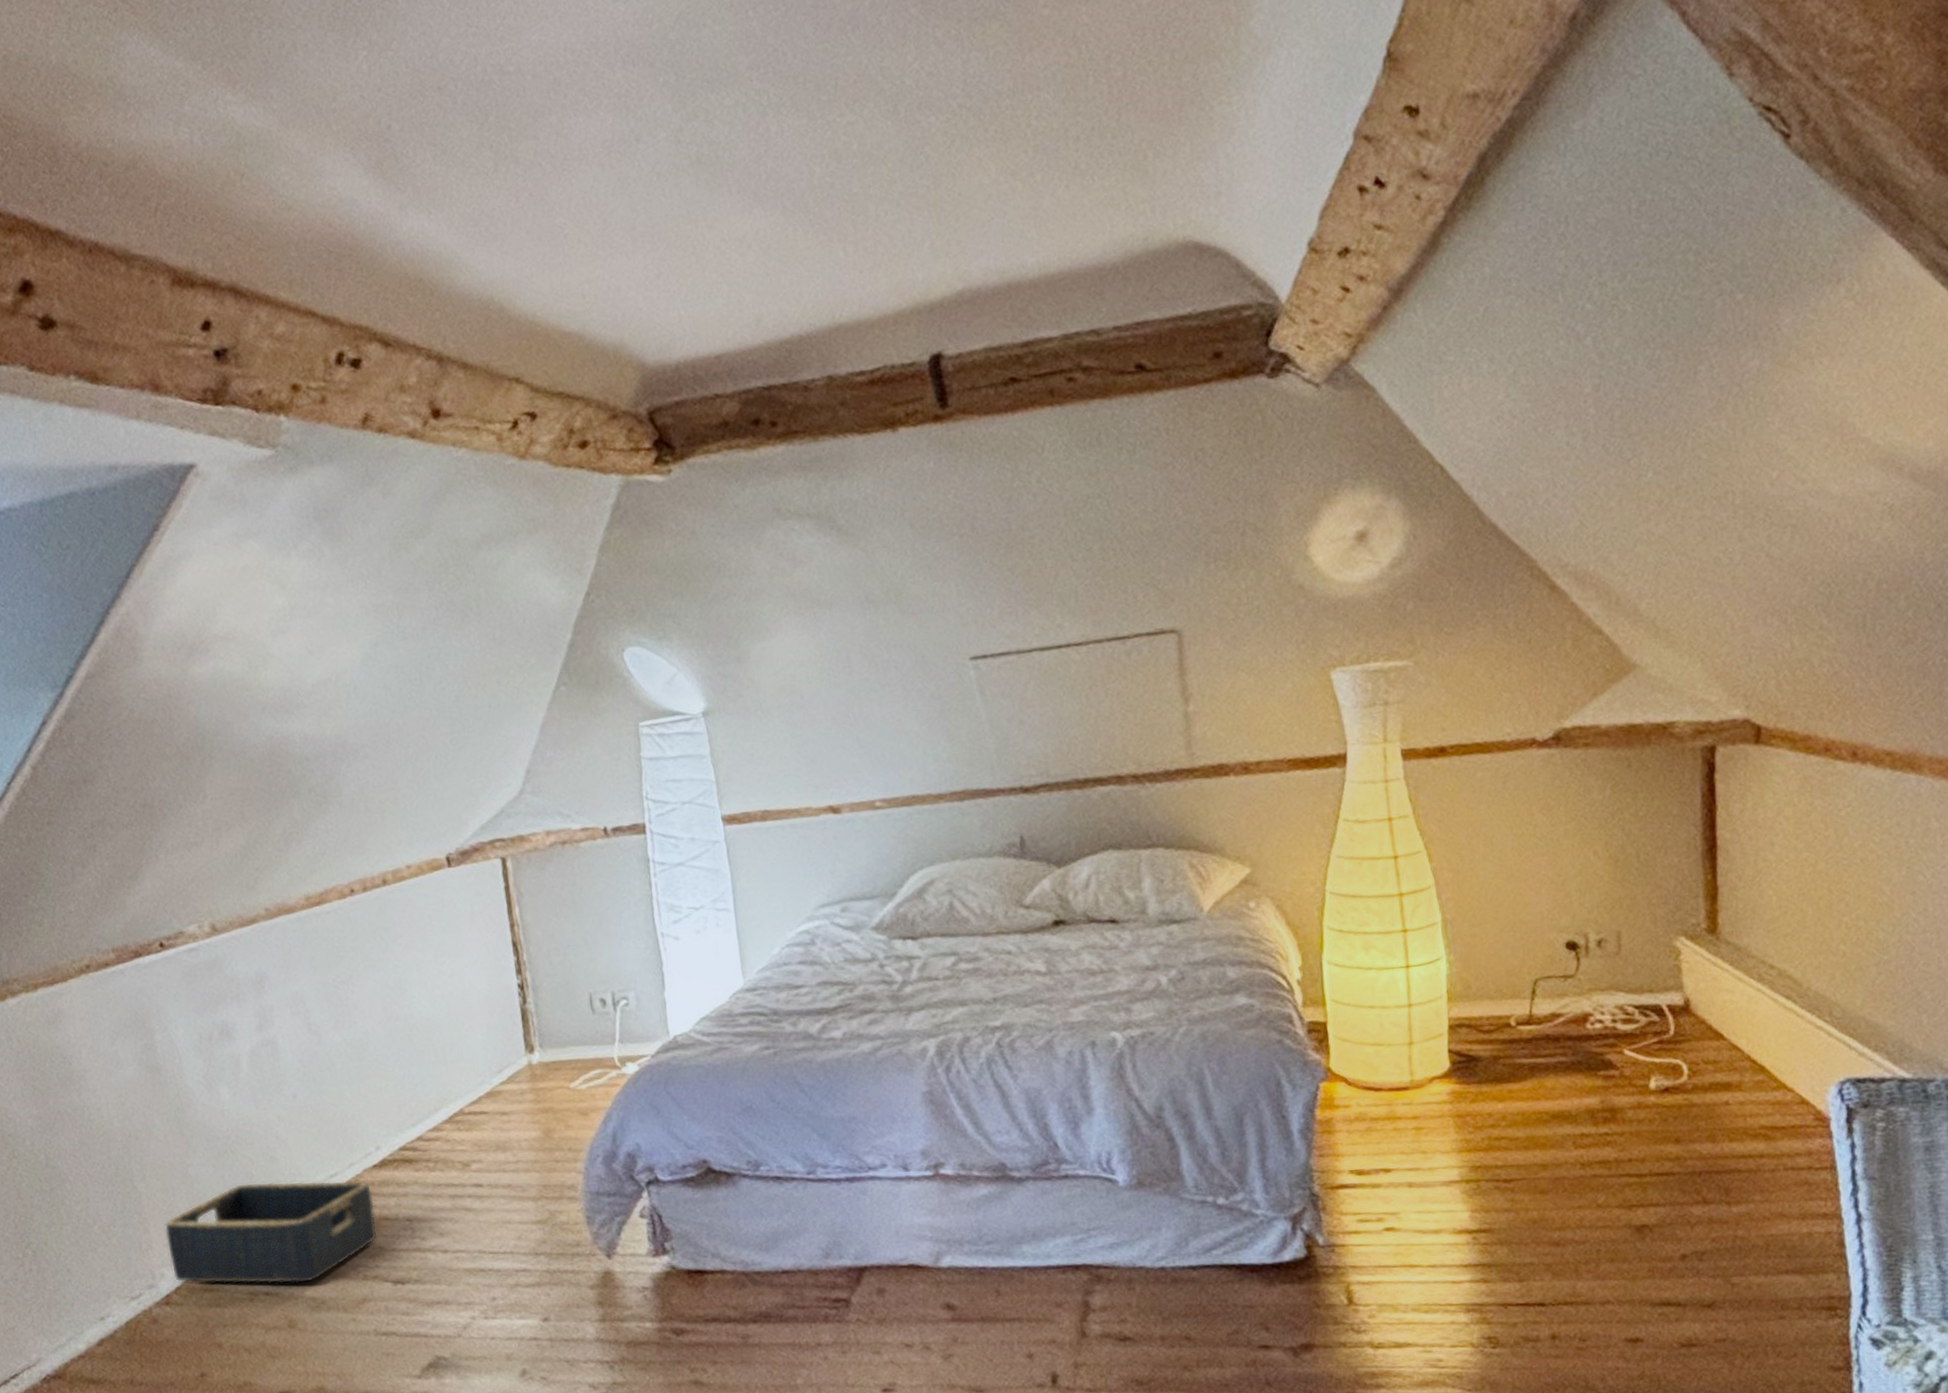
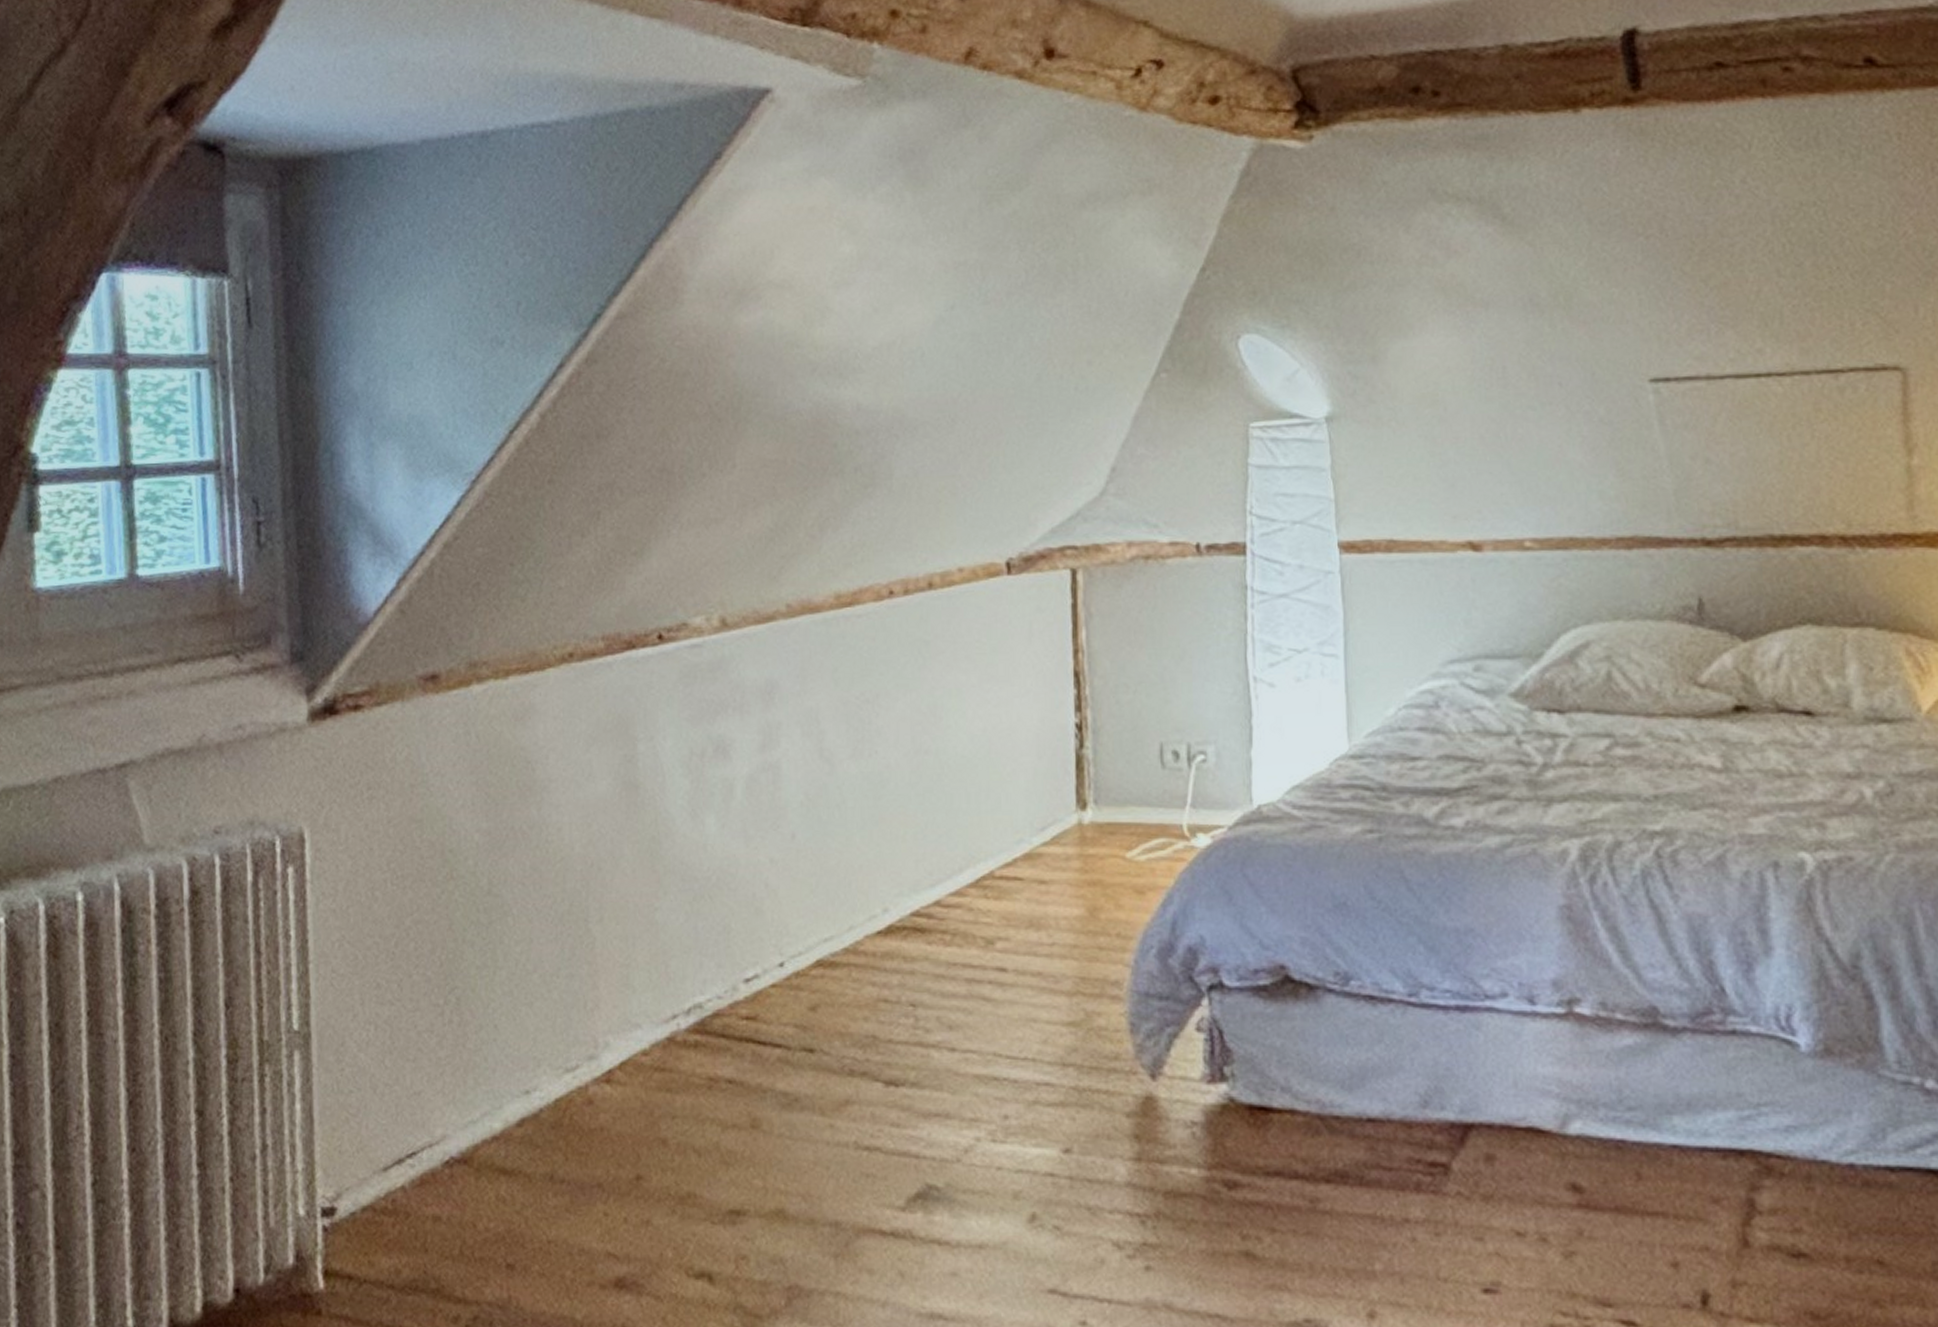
basket: present [165,1180,377,1284] -> none [617,938,873,1071]

